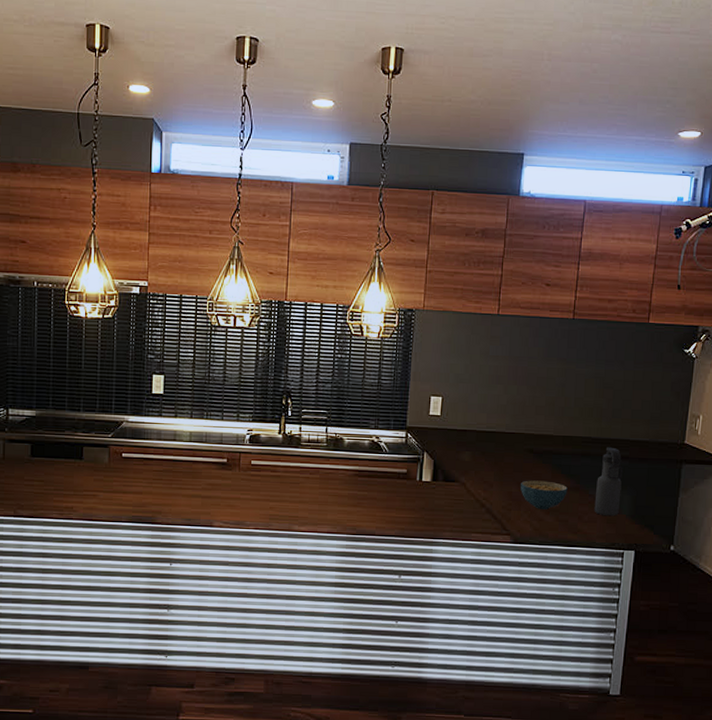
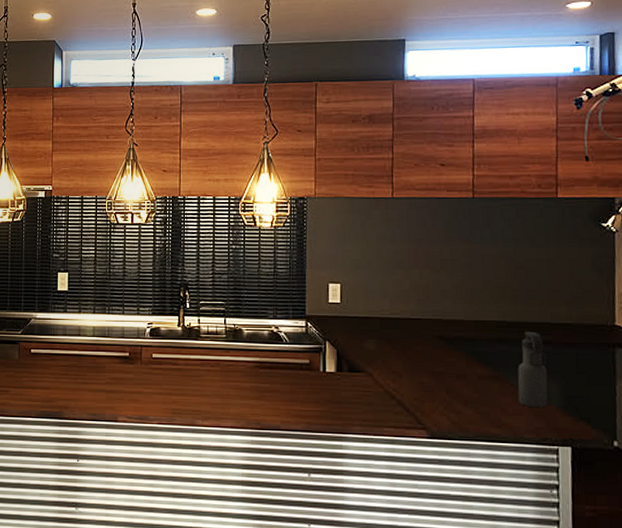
cereal bowl: present [521,480,568,510] -> none [433,369,486,401]

